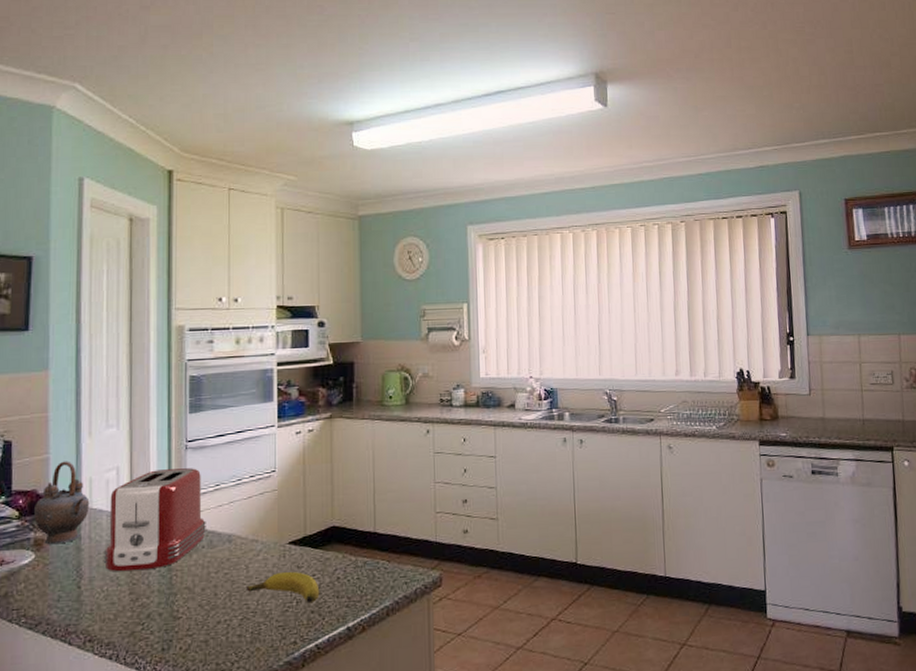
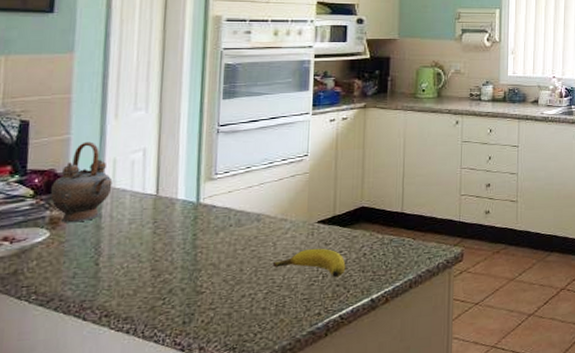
toaster: present [103,468,206,572] -> none [124,151,235,250]

